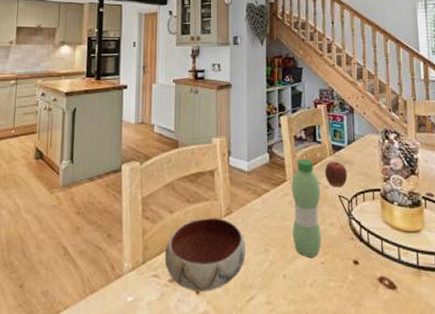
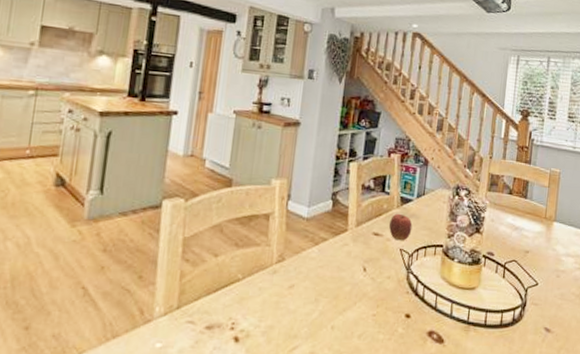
bowl: present [165,218,245,292] -> none [203,264,295,340]
water bottle: present [291,158,321,257] -> none [346,208,383,309]

